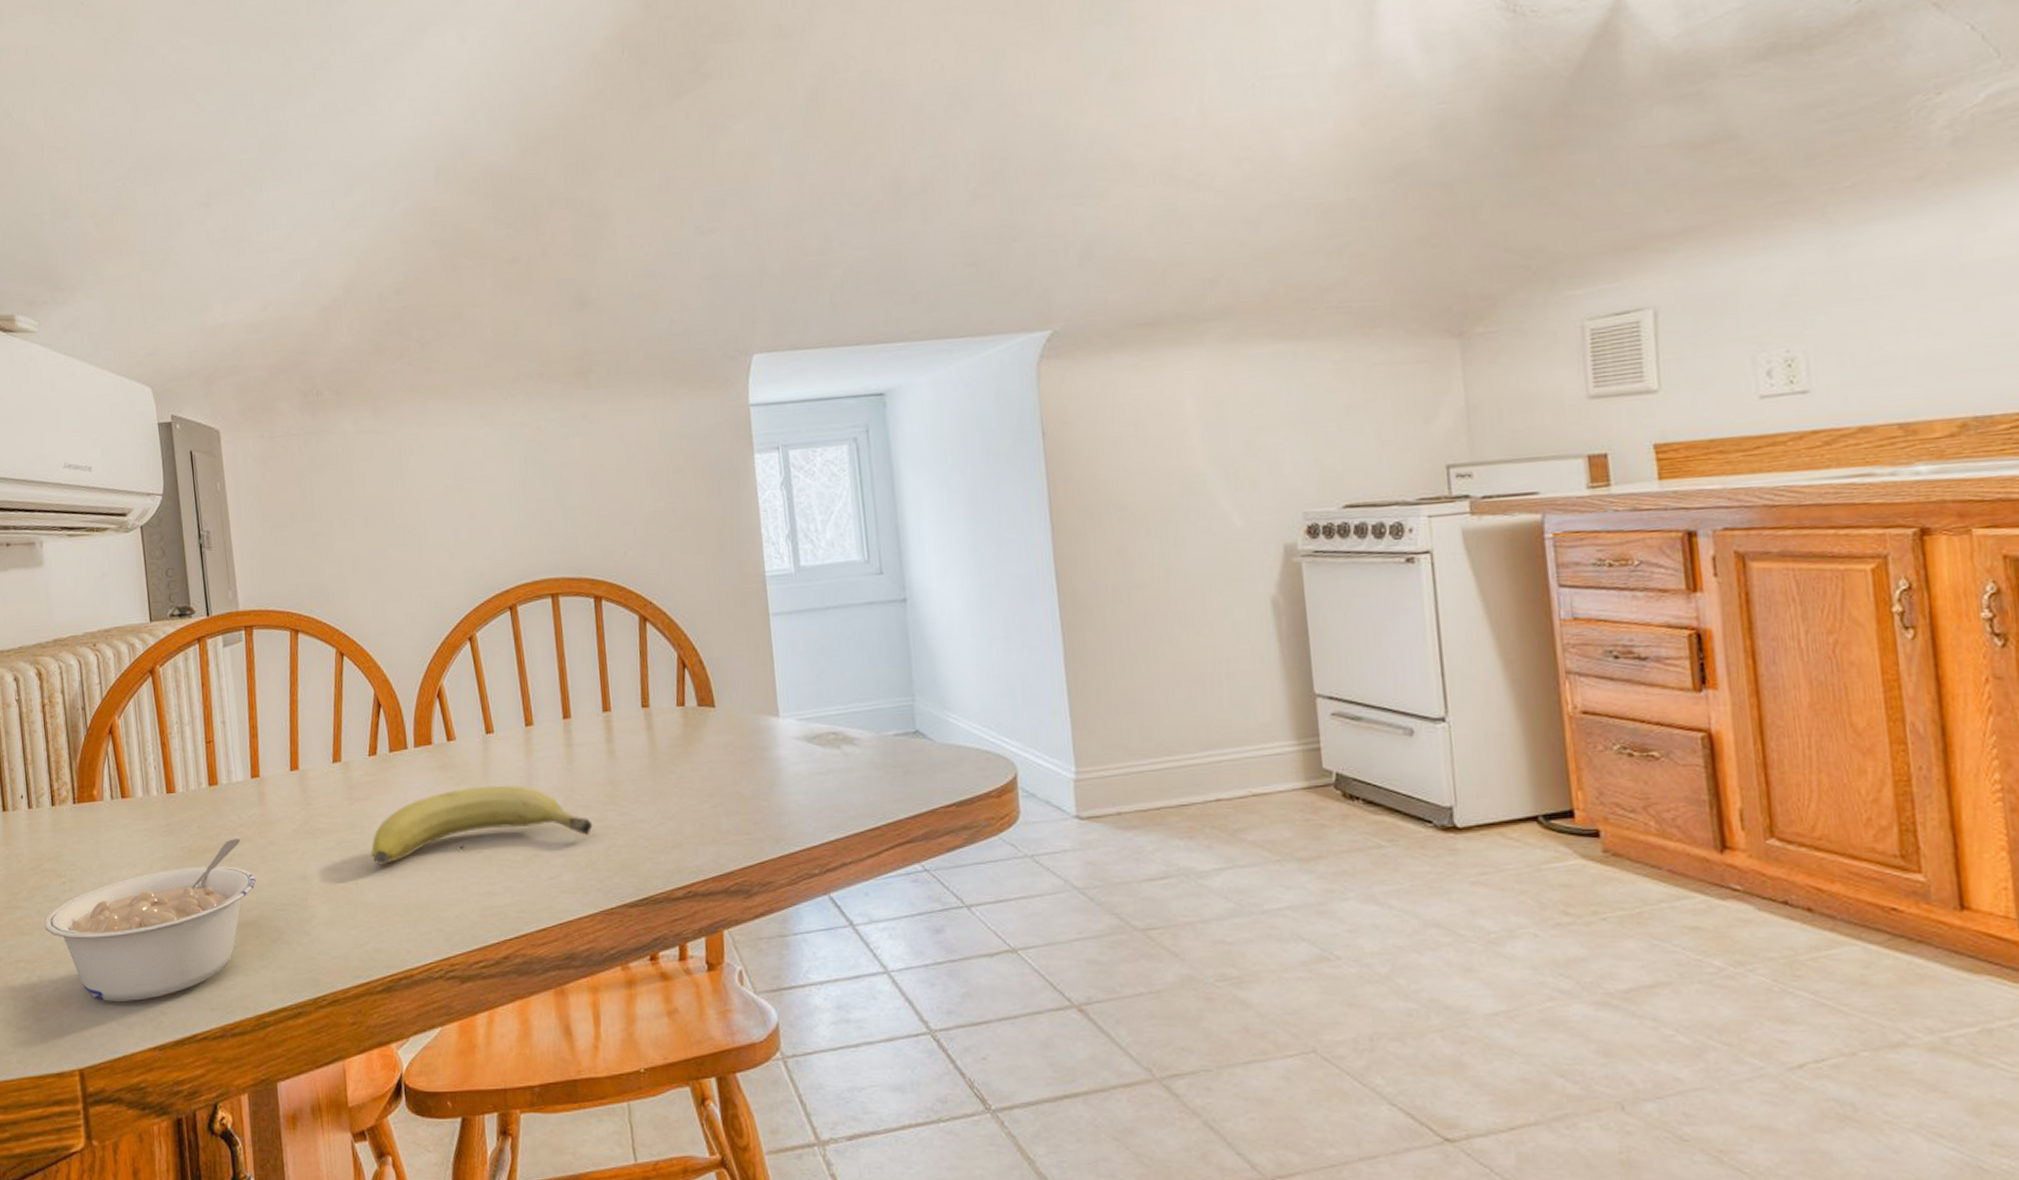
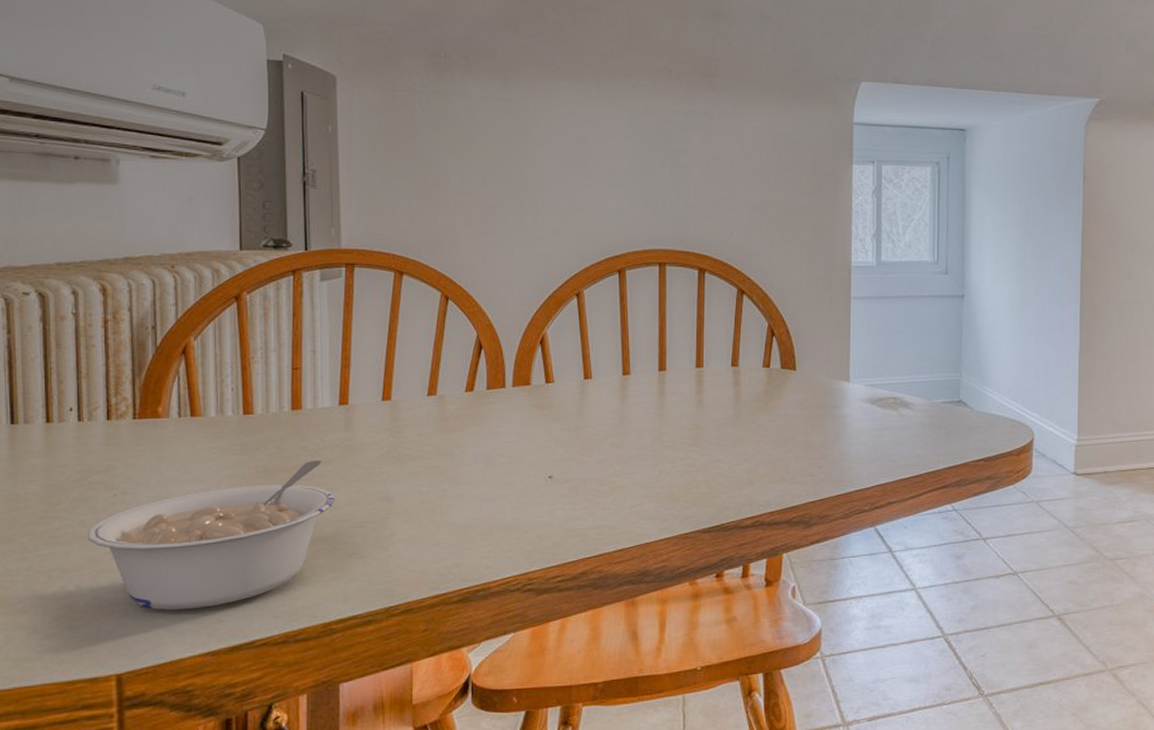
fruit: present [371,785,593,865] -> none [459,424,677,490]

